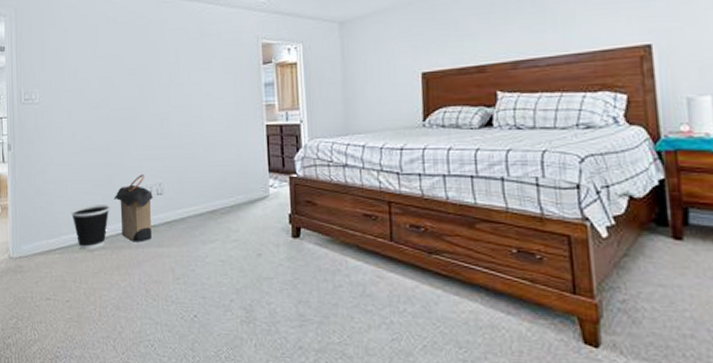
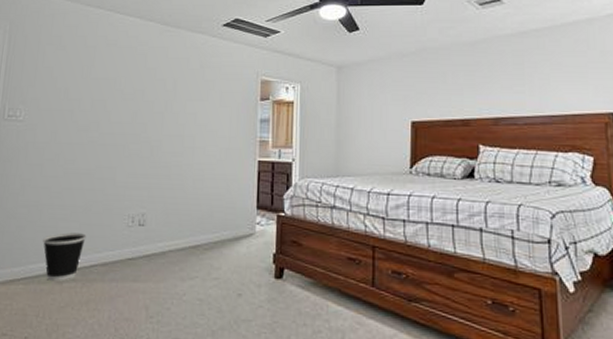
laundry hamper: present [113,174,154,242] -> none [91,203,135,276]

